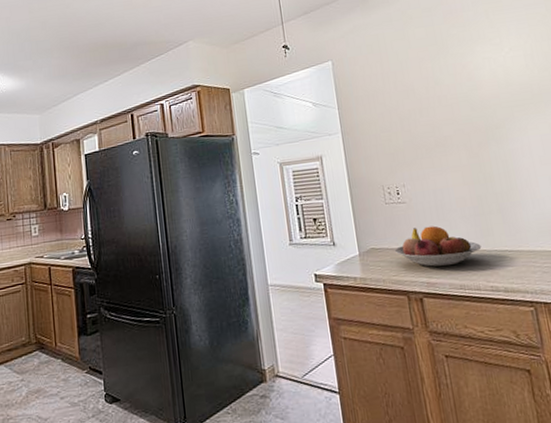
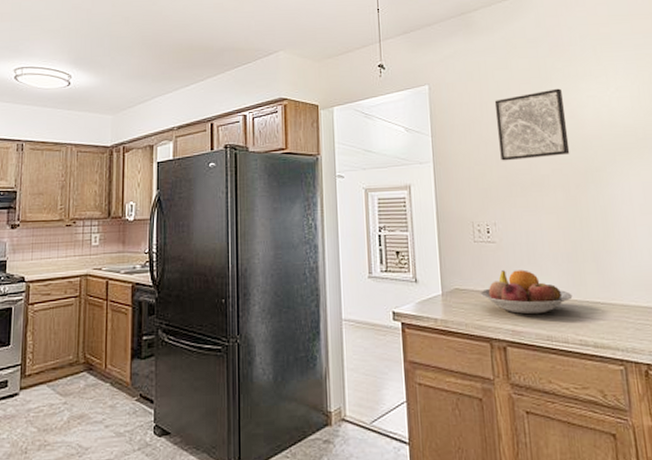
wall art: none [395,53,470,126] -> present [494,88,570,161]

